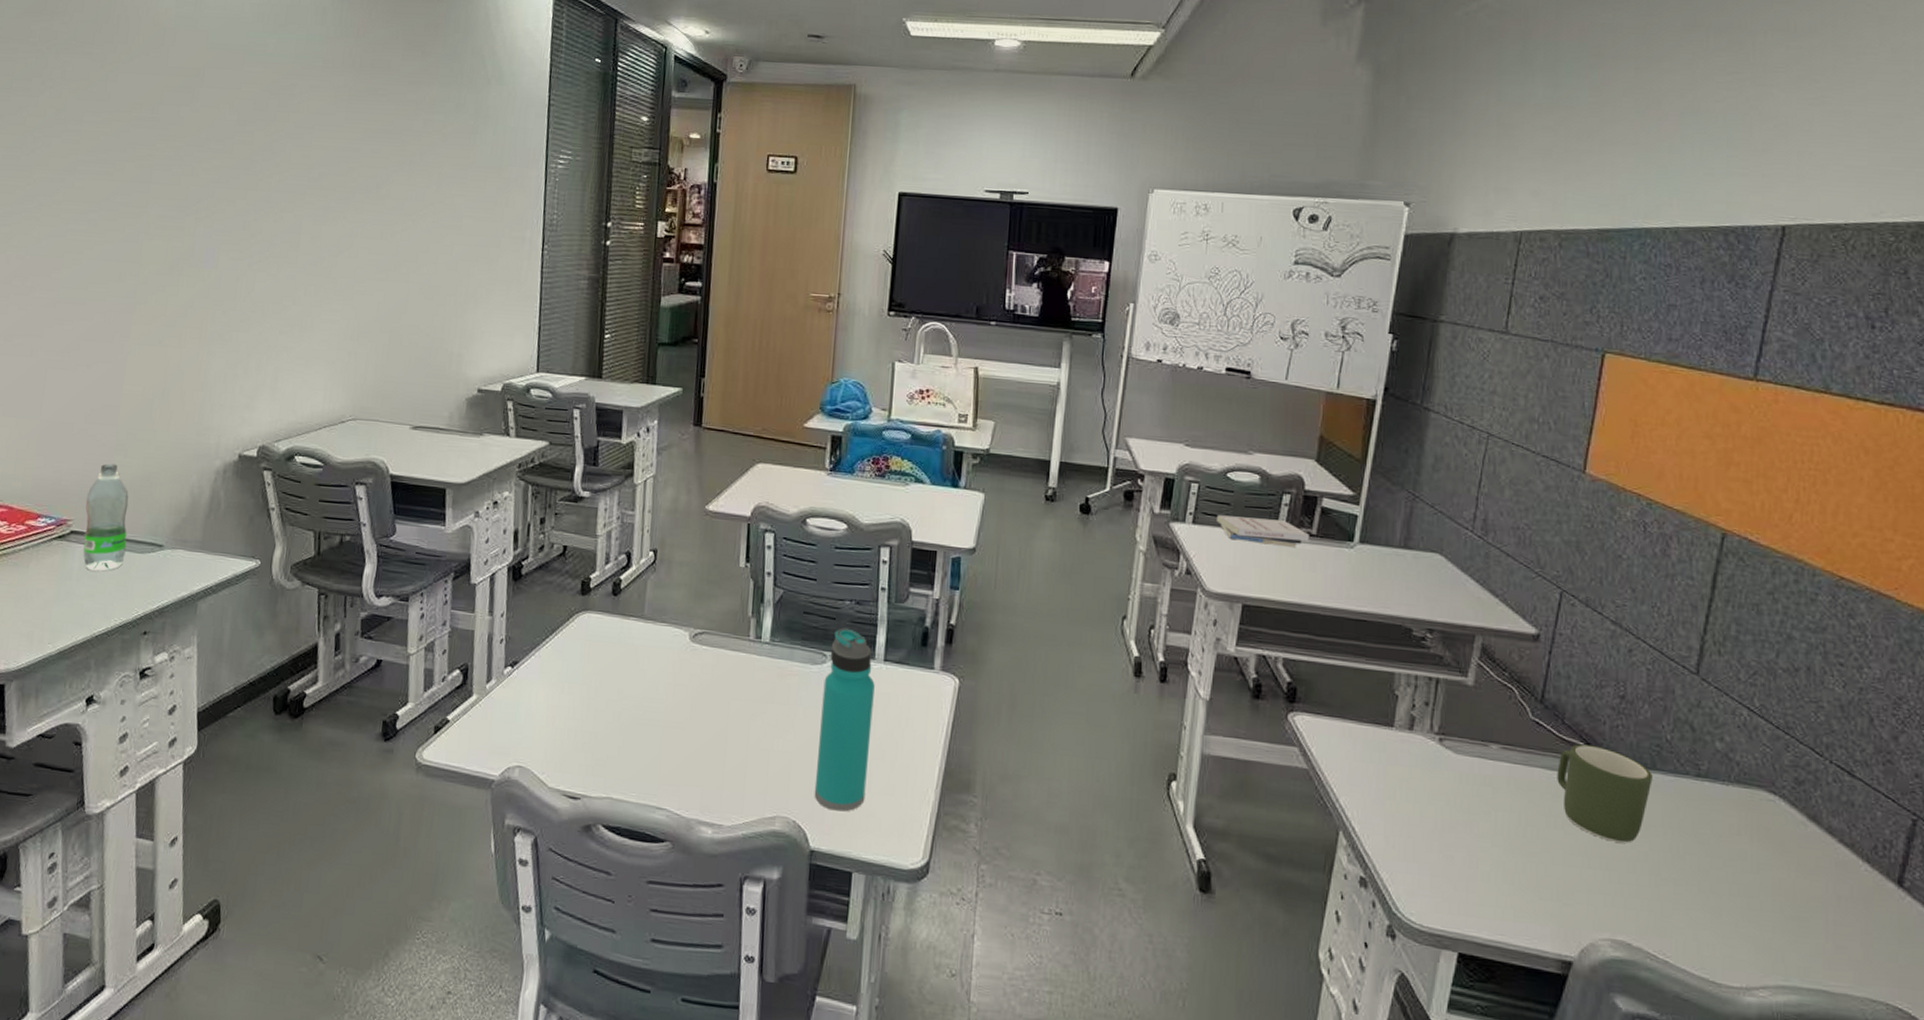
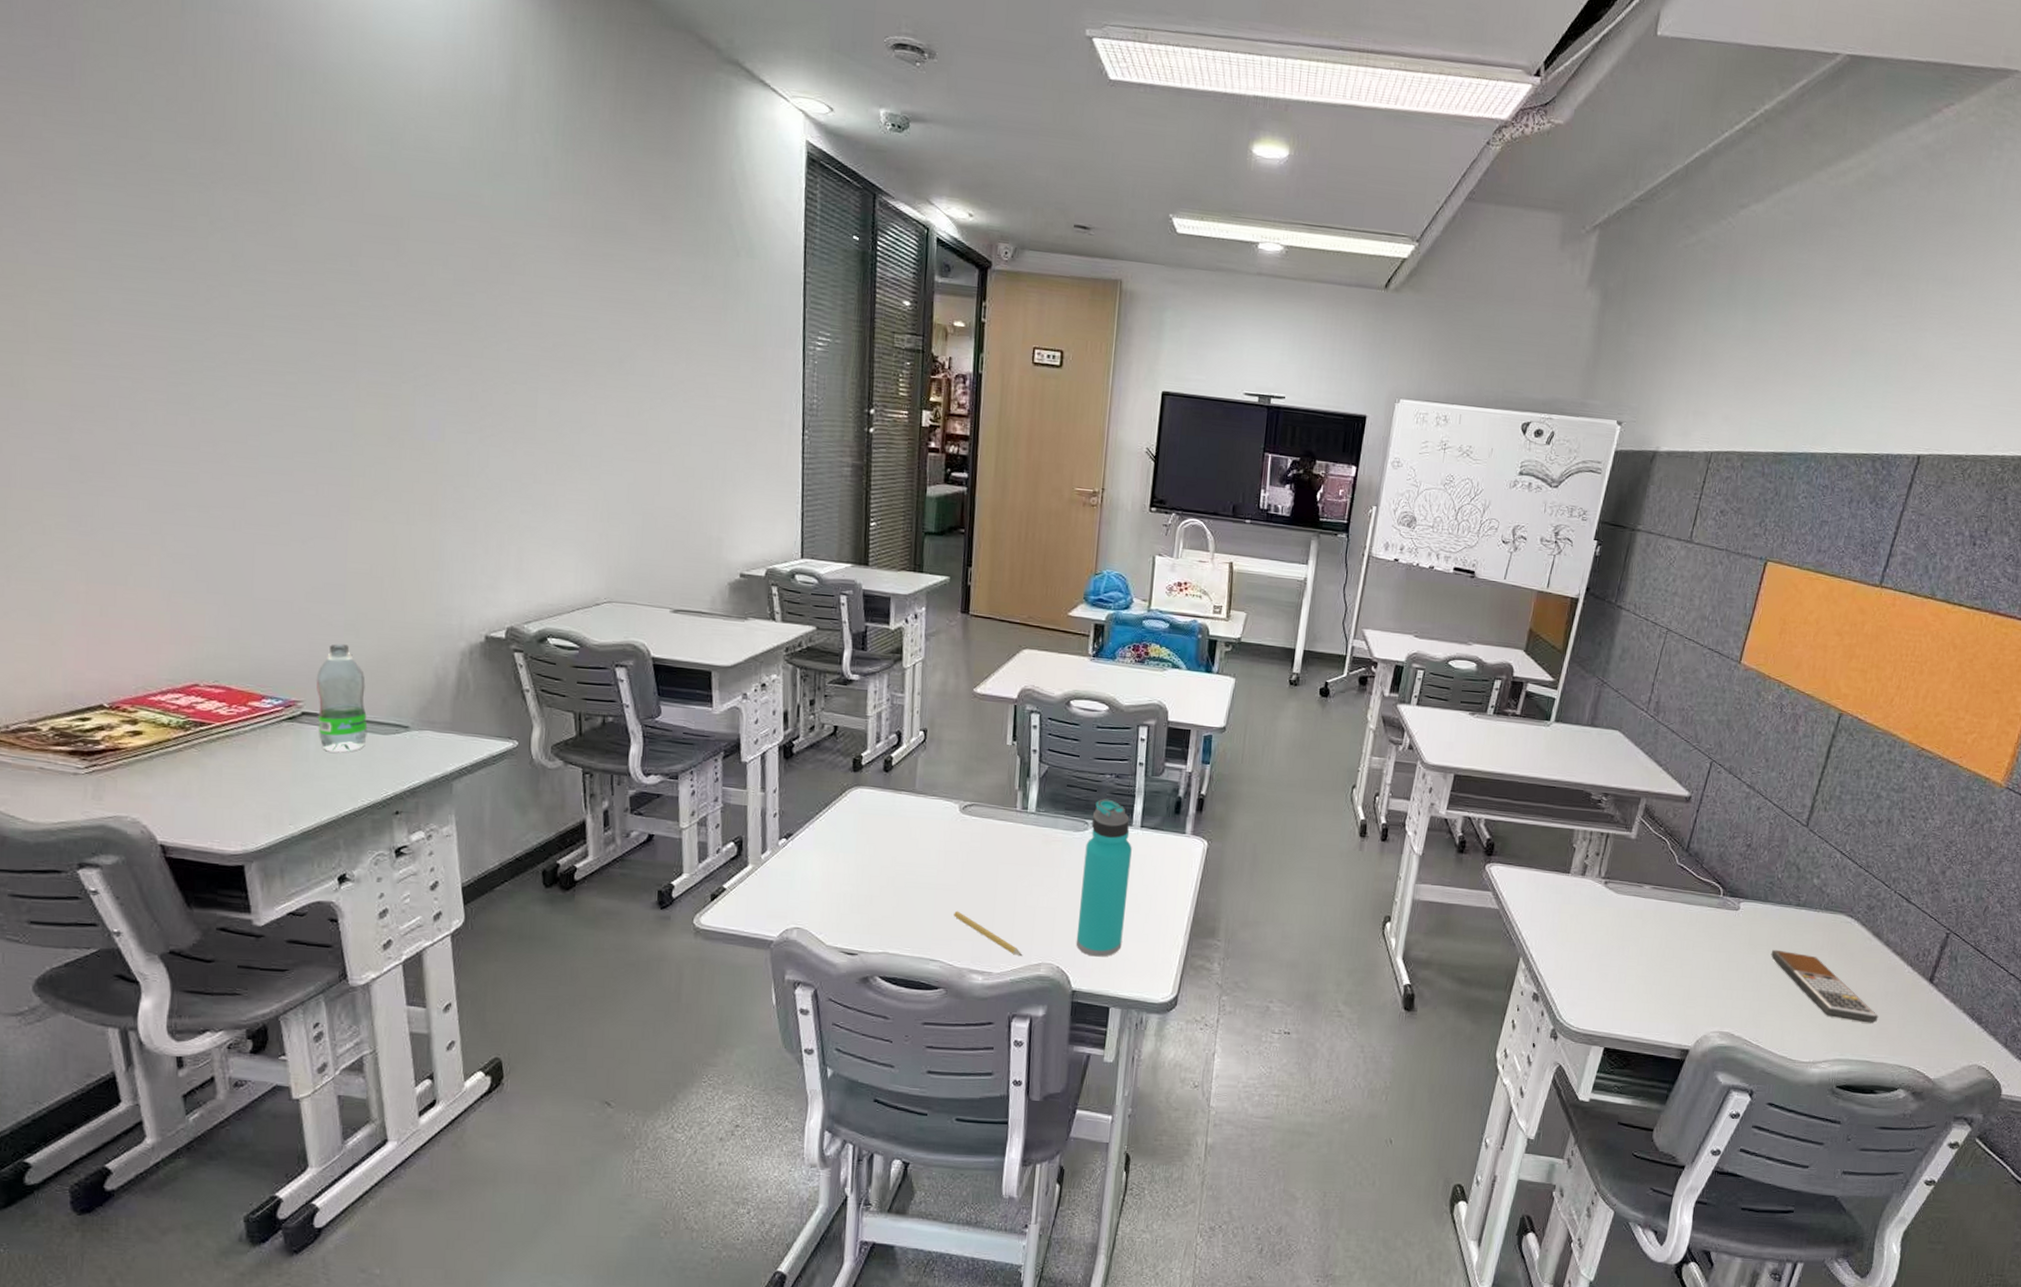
pencil: none [682,752,756,808] -> present [954,911,1023,957]
books: present [1217,515,1309,548] -> none [1437,698,1514,727]
mug: present [1557,744,1653,843] -> none [1692,883,1765,959]
calculator: none [1669,832,1832,939] -> present [1770,949,1879,1023]

